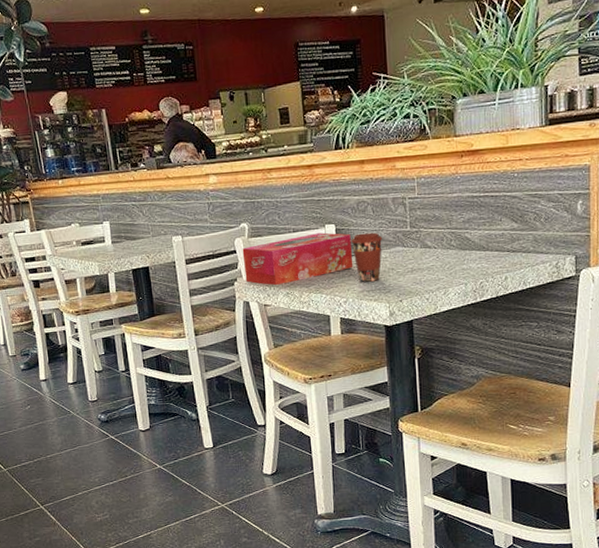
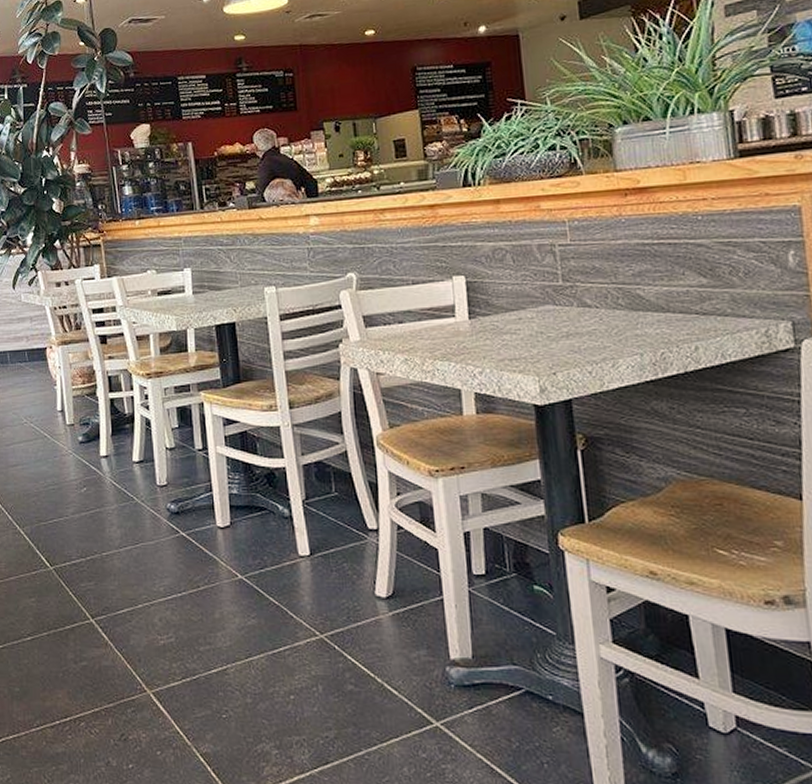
tissue box: present [242,232,354,286] -> none [349,285,490,350]
coffee cup: present [351,232,383,282] -> none [486,286,528,348]

